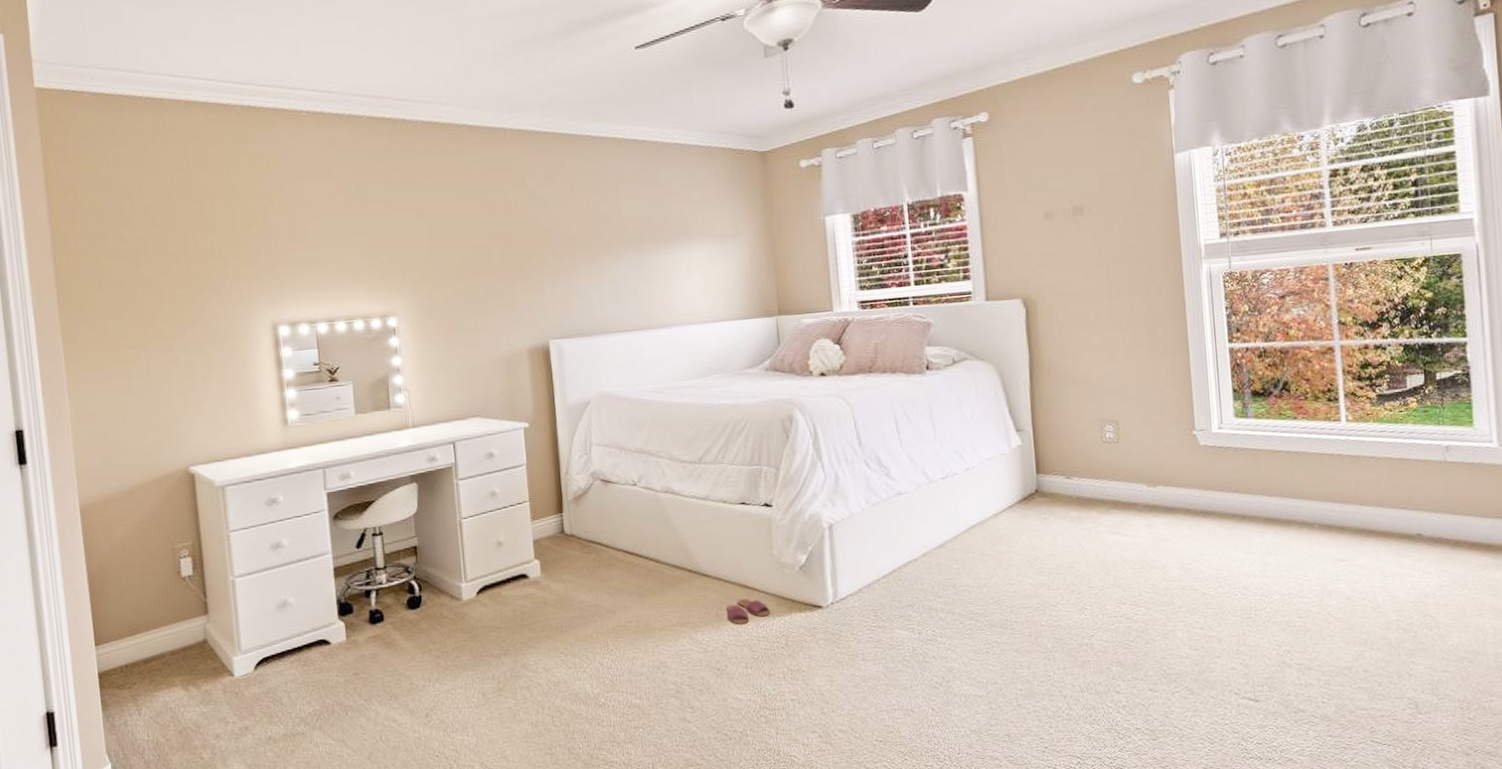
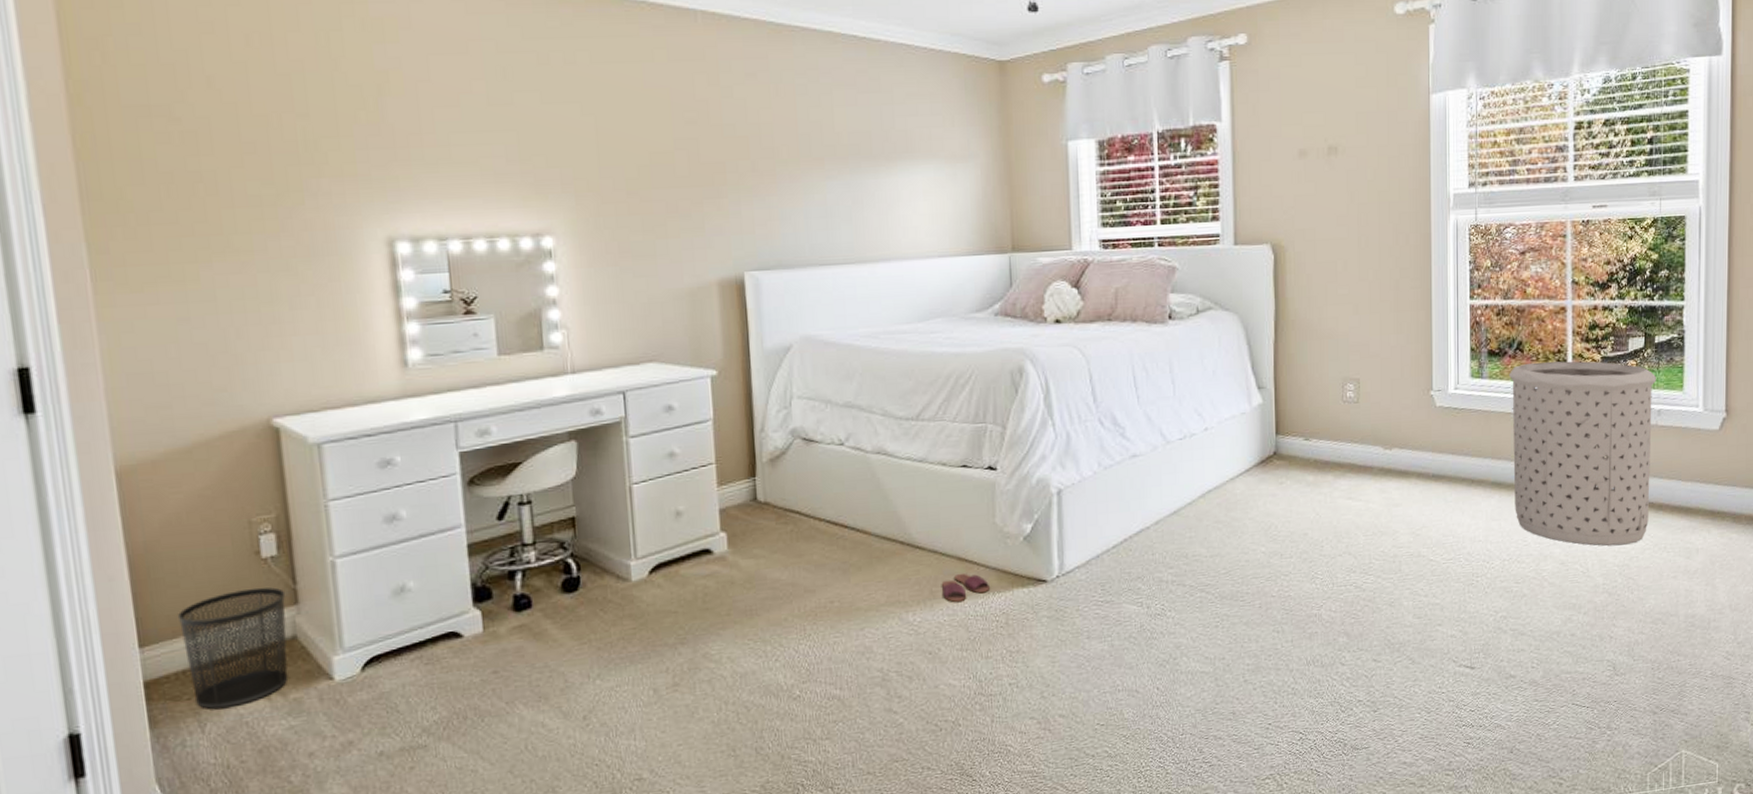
waste bin: none [122,600,201,697] -> present [177,587,288,710]
laundry basket: none [1275,399,1444,582] -> present [1508,361,1657,546]

